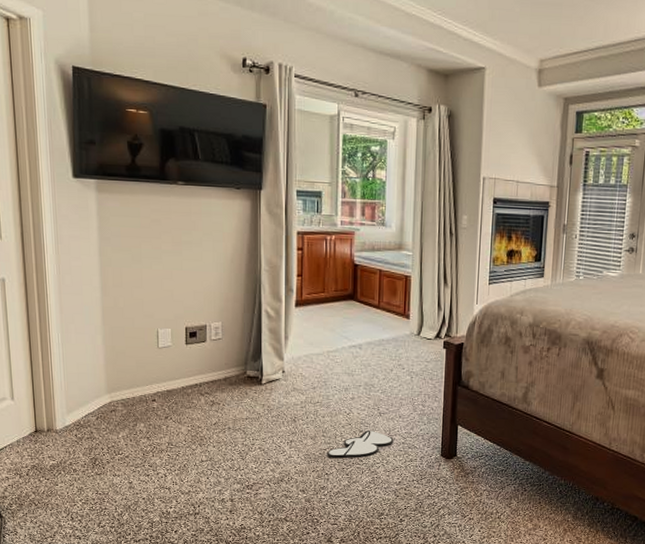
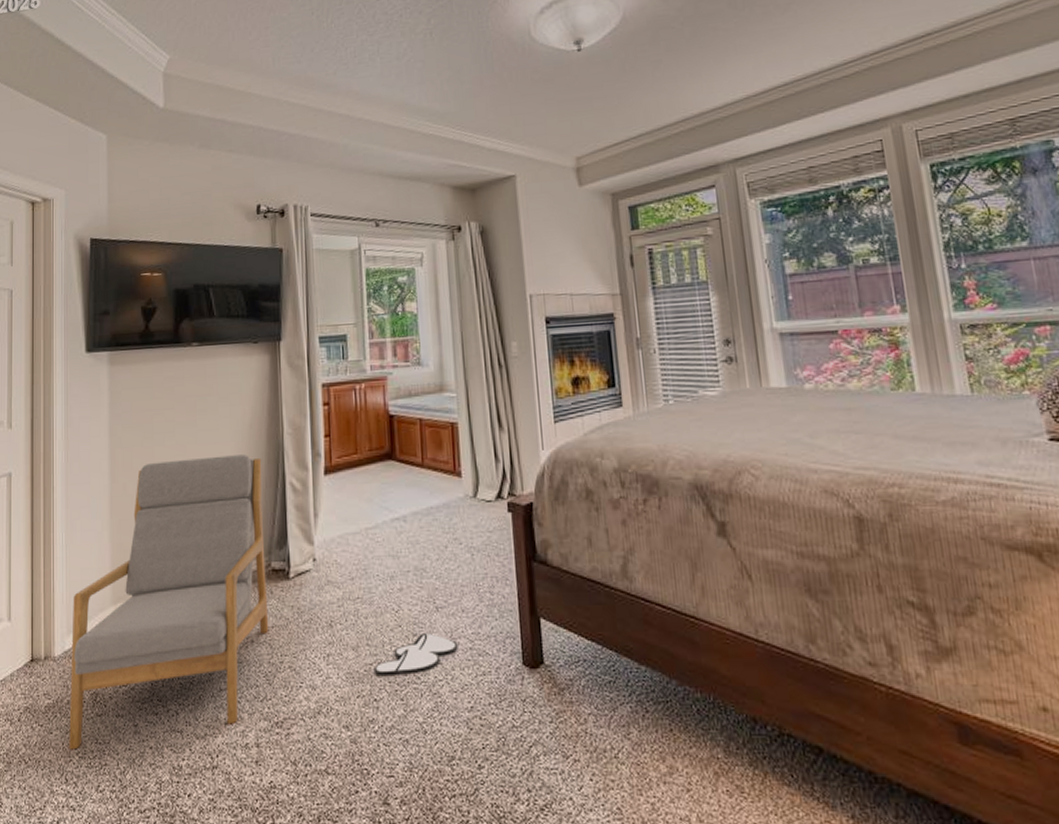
armchair: none [70,282,244,498] -> present [69,455,269,750]

